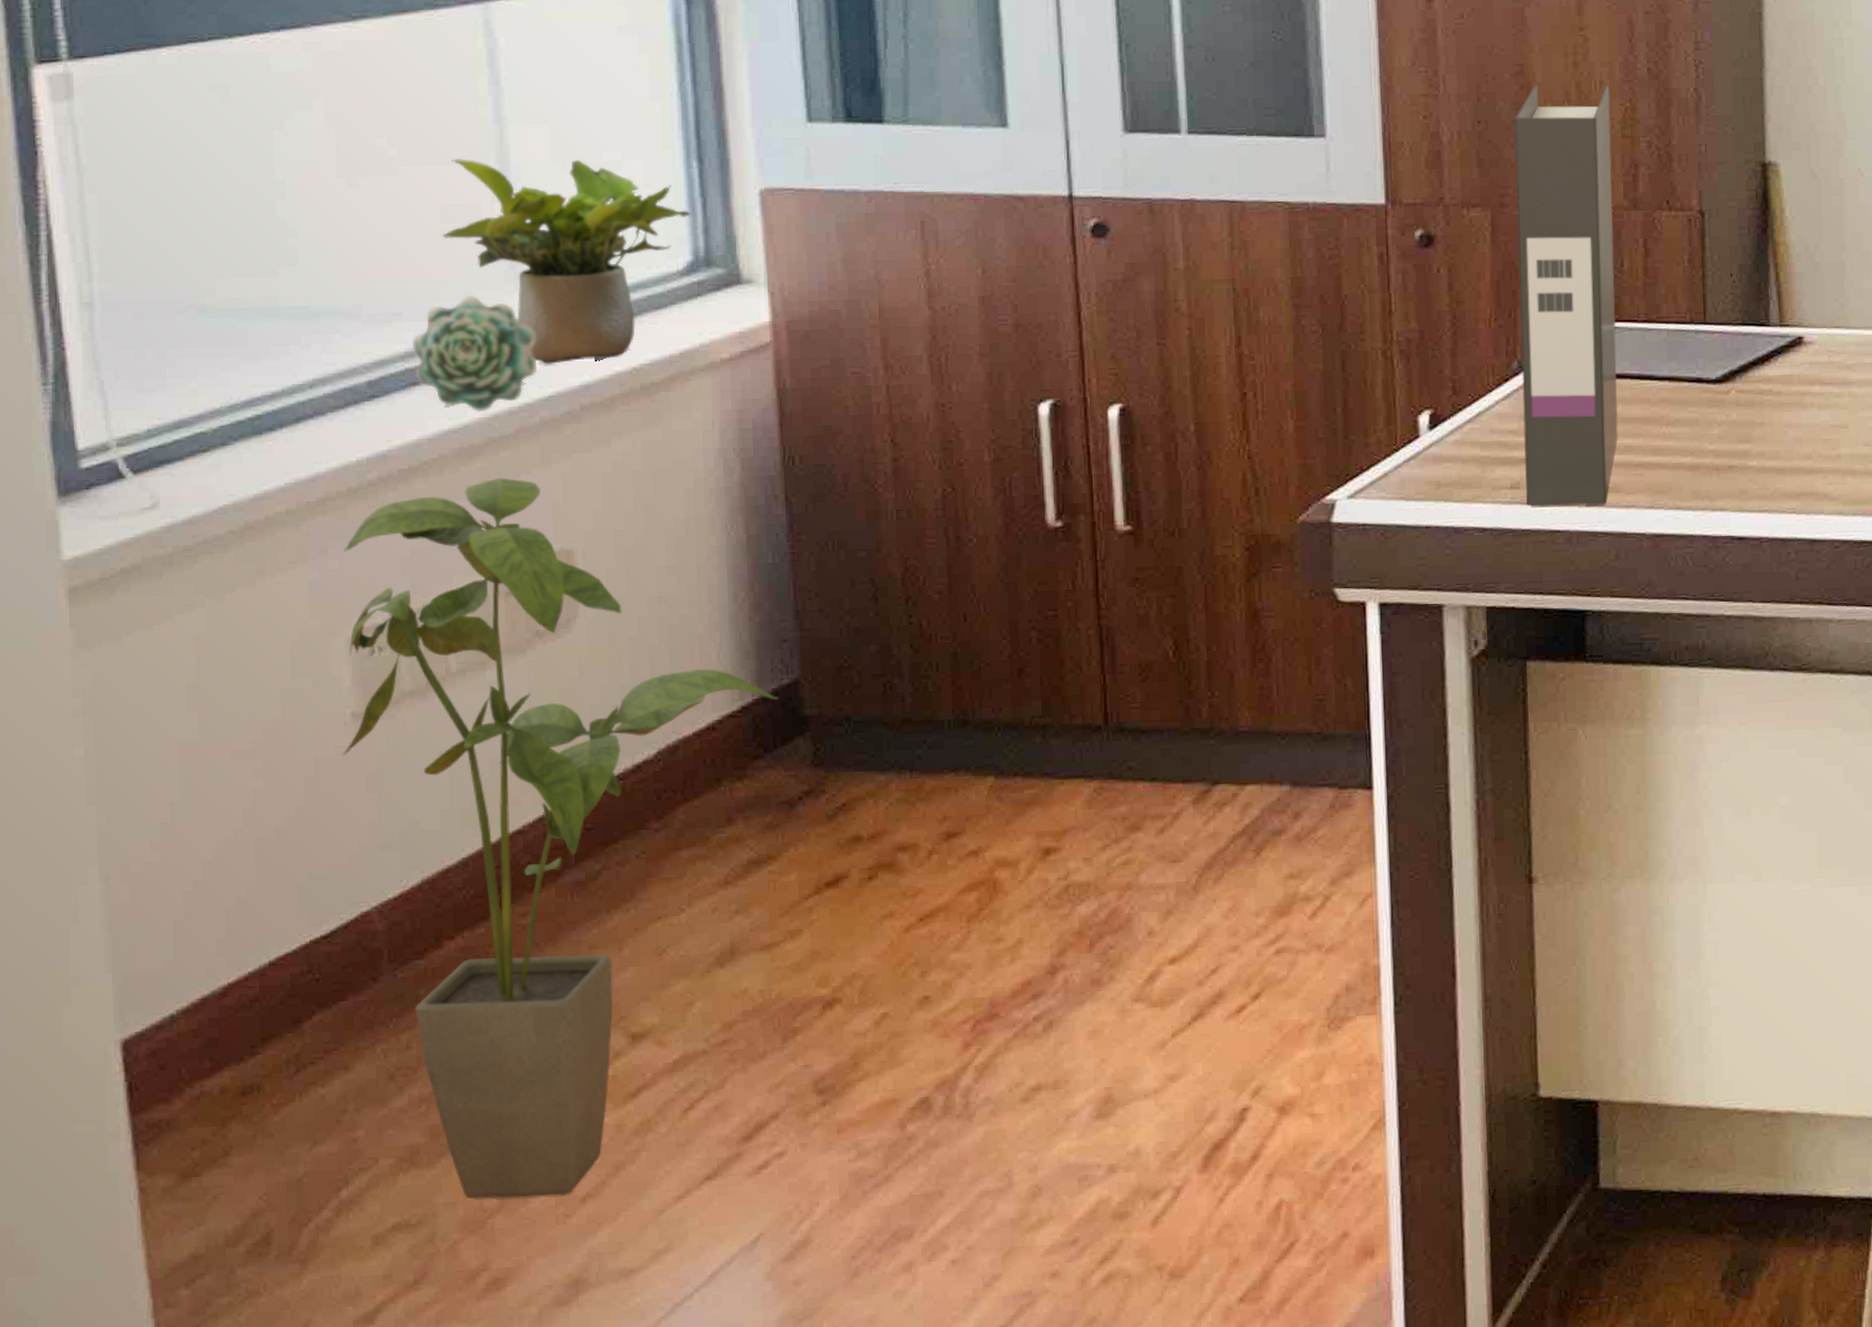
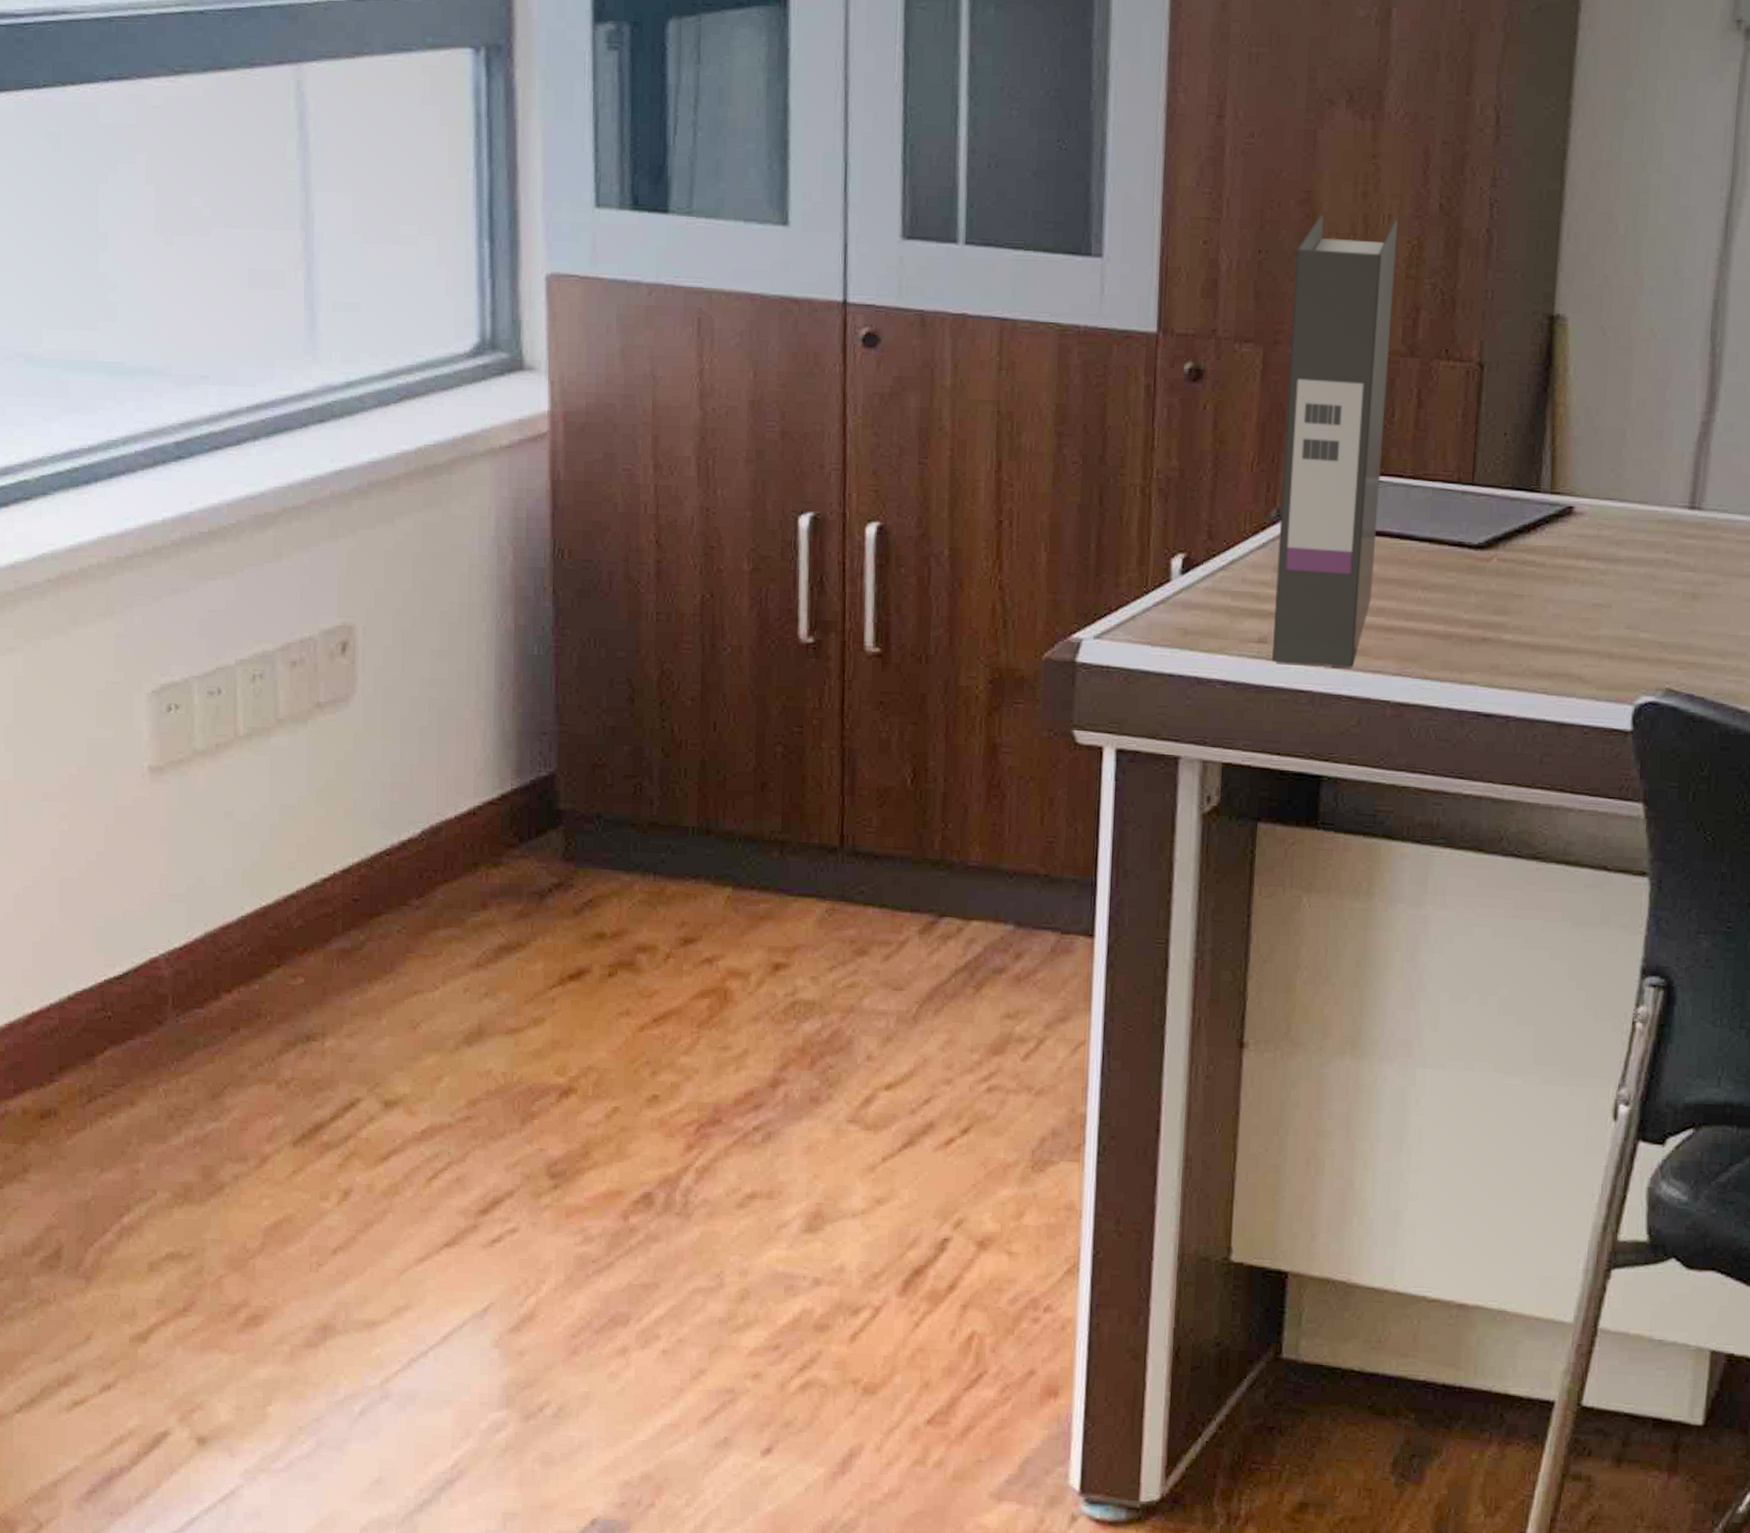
house plant: present [342,477,779,1200] -> none [139,548,536,1246]
succulent plant: present [411,295,538,413] -> none [216,362,330,482]
potted plant: present [443,159,691,364] -> none [249,223,480,438]

